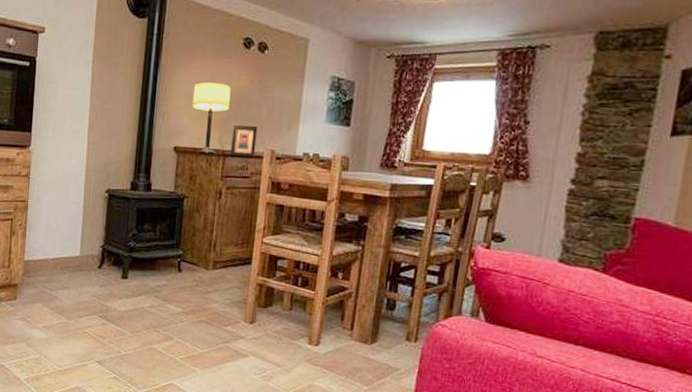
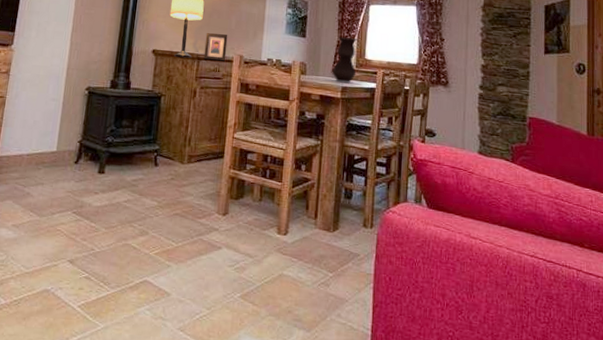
vase: none [380,123,416,180] -> present [332,36,358,84]

